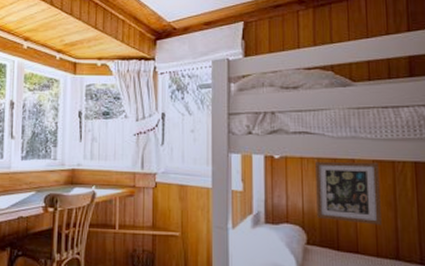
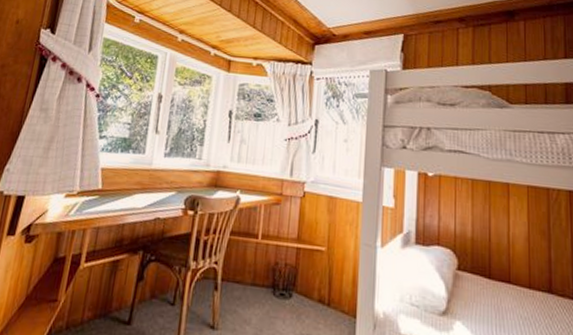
picture frame: present [315,161,382,225] -> none [469,182,535,255]

